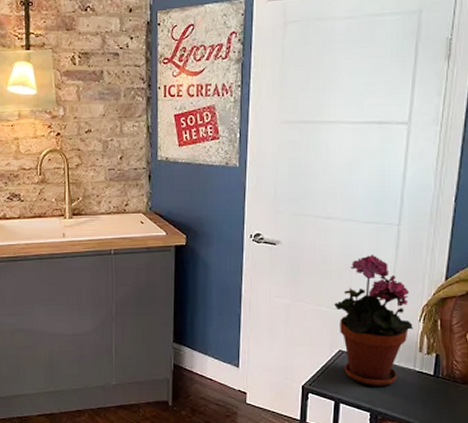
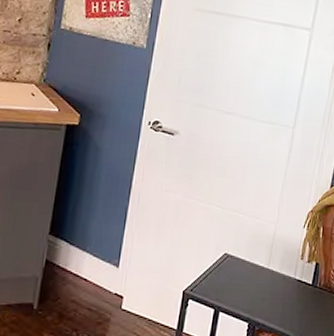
potted plant: present [333,255,414,386] -> none [224,155,298,295]

